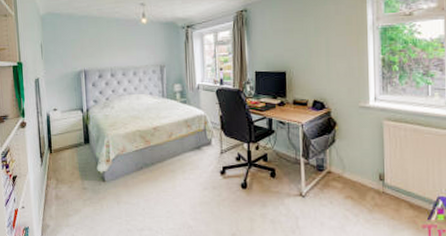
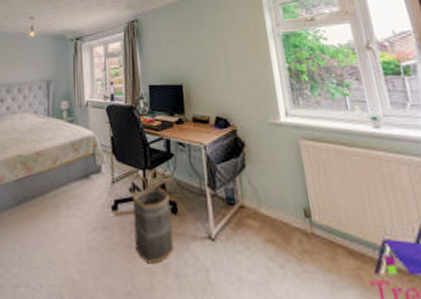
basket: none [237,143,272,214] -> present [130,169,175,264]

